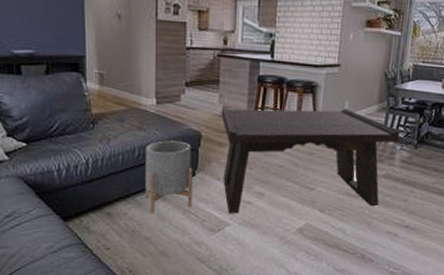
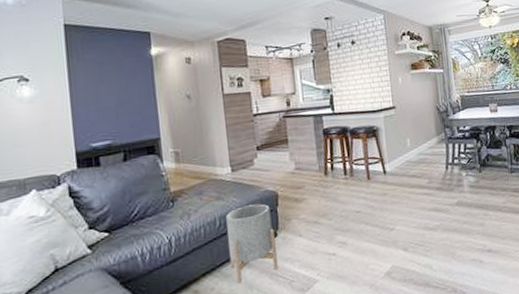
coffee table: present [221,106,400,214] -> none [293,145,463,270]

